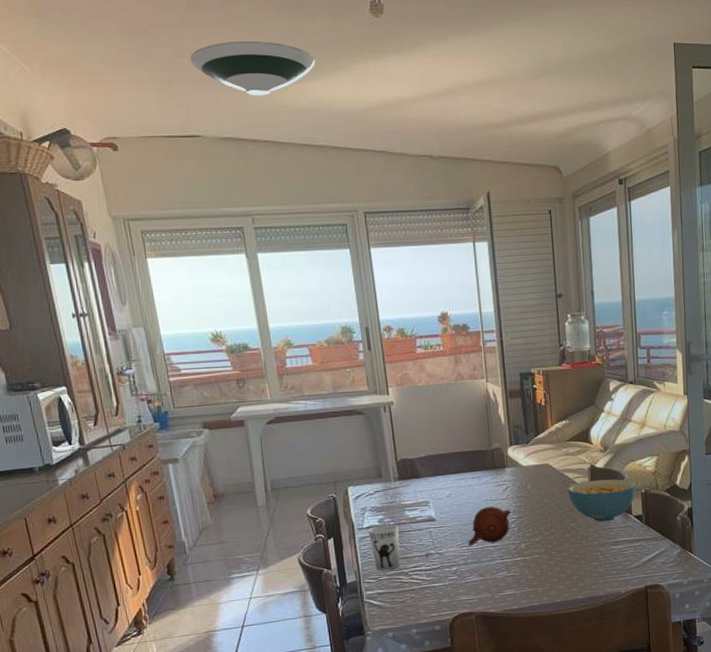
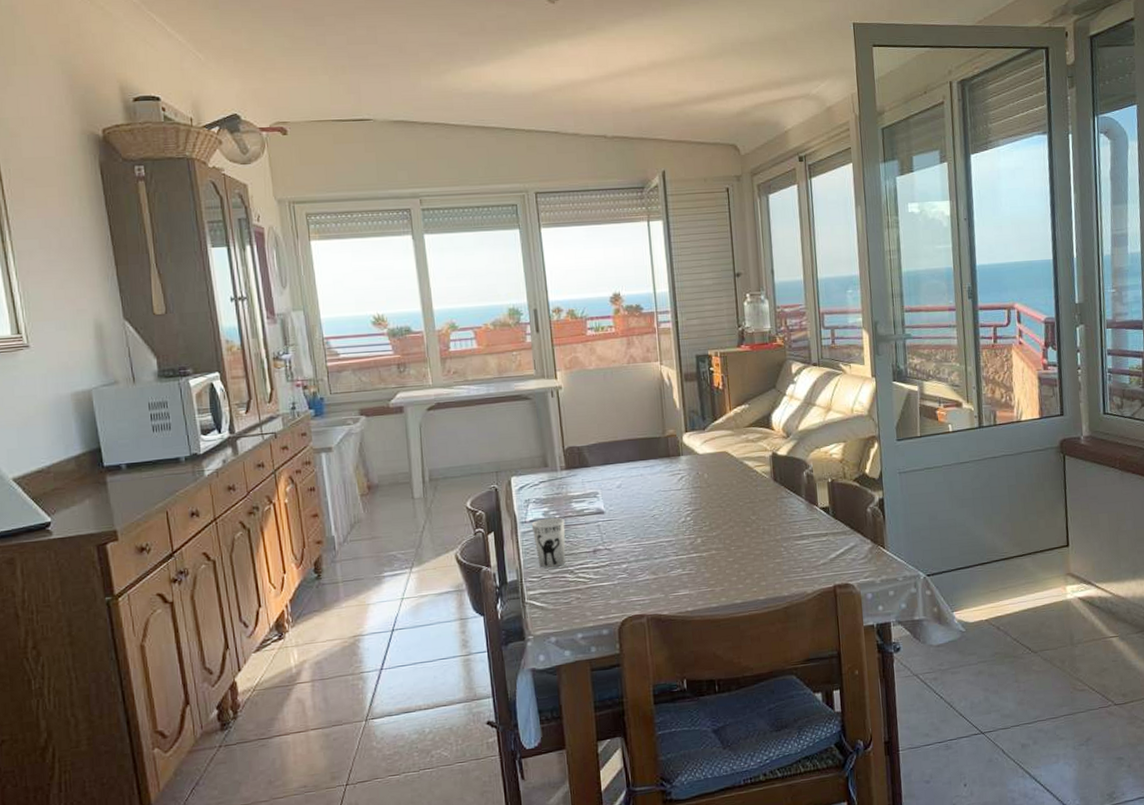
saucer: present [189,40,315,96] -> none [364,27,489,80]
teapot: present [468,506,510,546] -> none [639,497,686,541]
cereal bowl: present [567,479,637,522] -> none [747,467,823,515]

